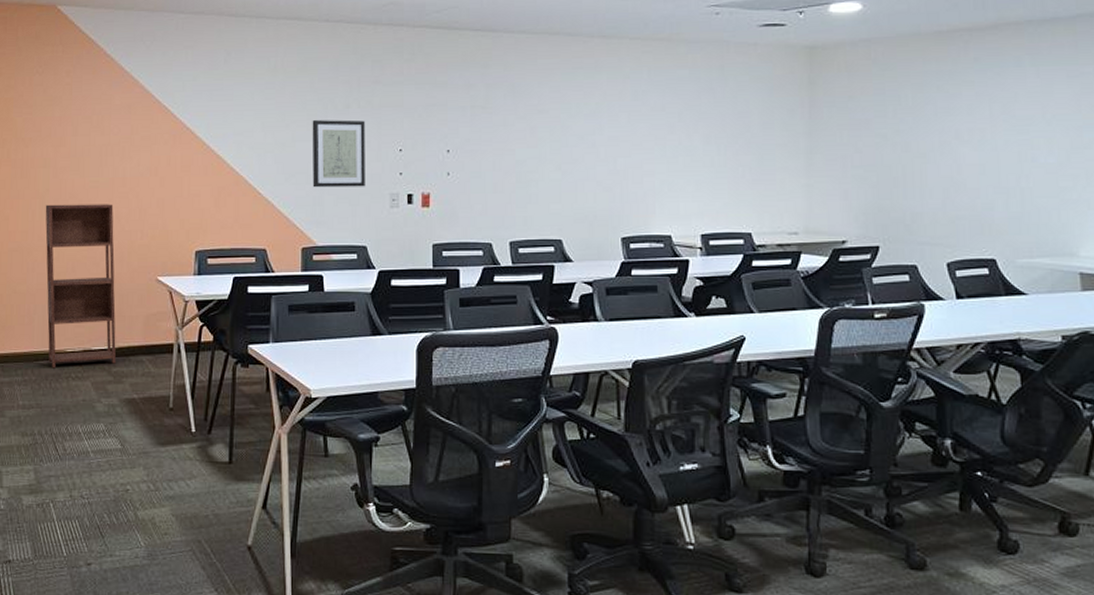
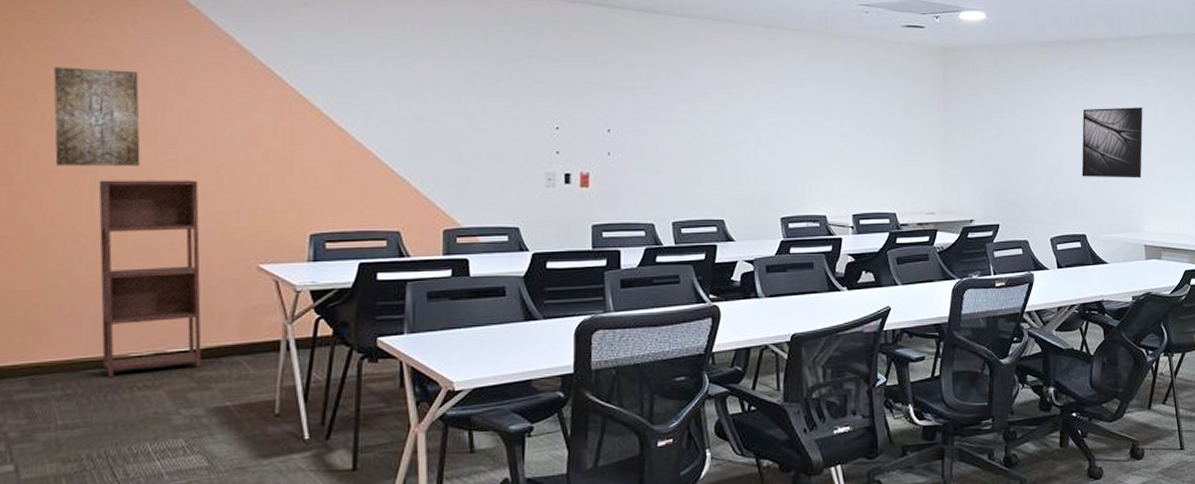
wall art: none [15,112,73,193] -> present [53,67,141,166]
wall art: present [312,120,366,188] -> none [456,93,518,165]
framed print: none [989,103,1078,191] -> present [1081,107,1143,178]

